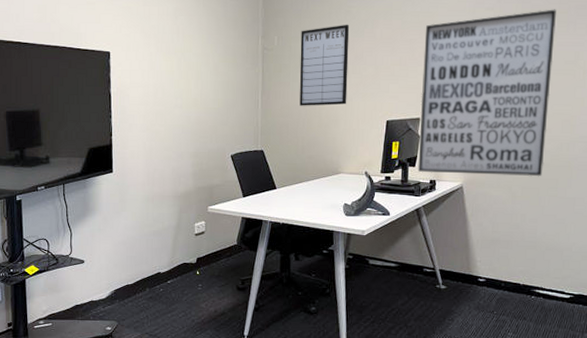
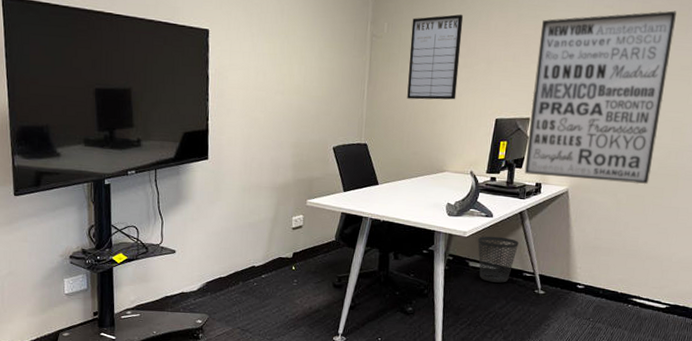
wastebasket: none [376,233,417,279] -> present [477,236,519,283]

